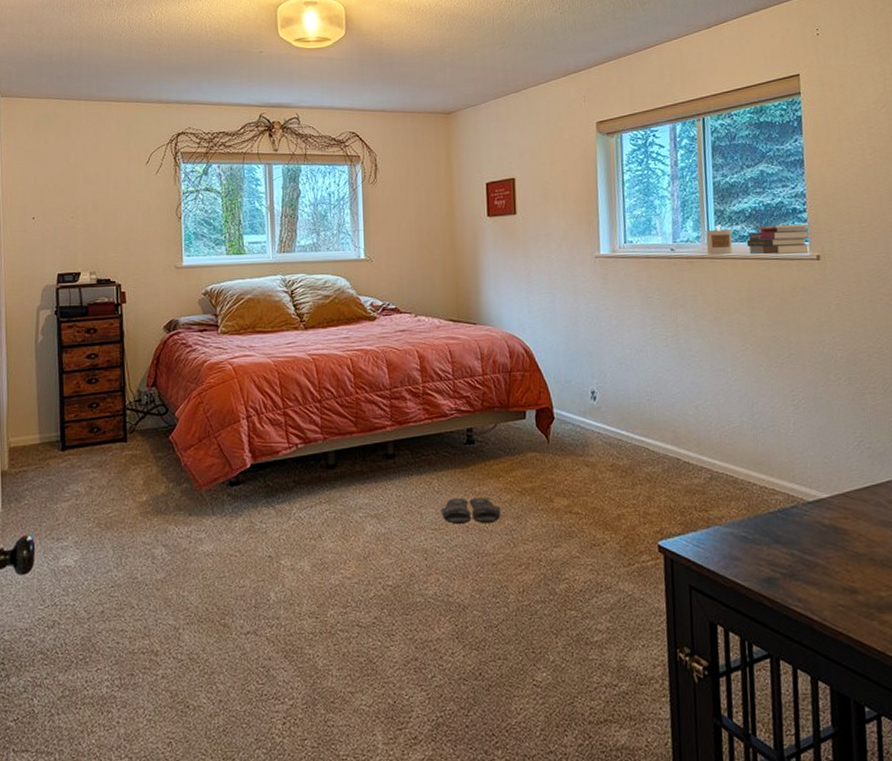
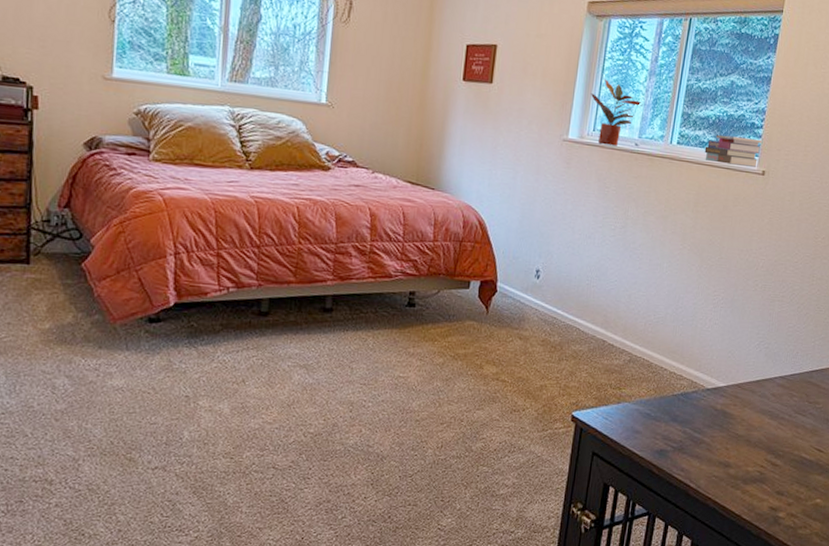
slippers: present [440,497,501,524] -> none [372,356,432,384]
potted plant: none [614,191,671,255] -> present [590,79,643,146]
candle: present [706,225,733,255] -> none [667,127,694,158]

